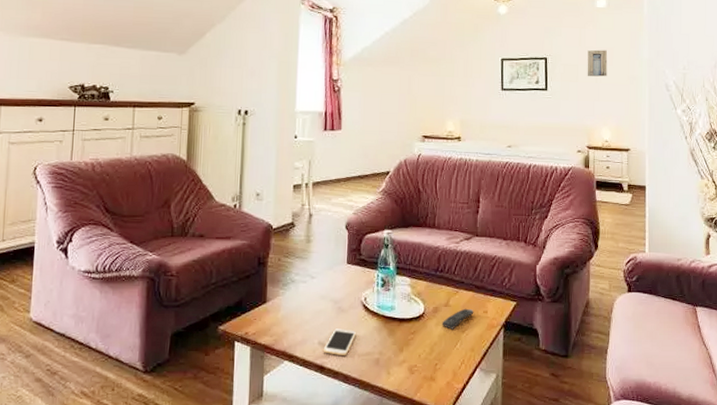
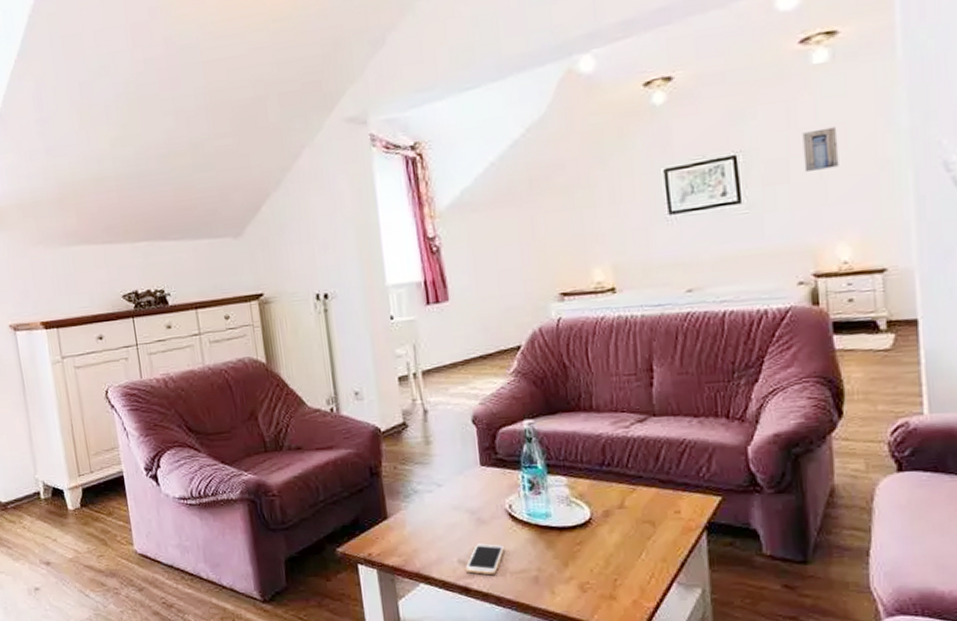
remote control: present [441,308,474,330] -> none [617,509,661,537]

